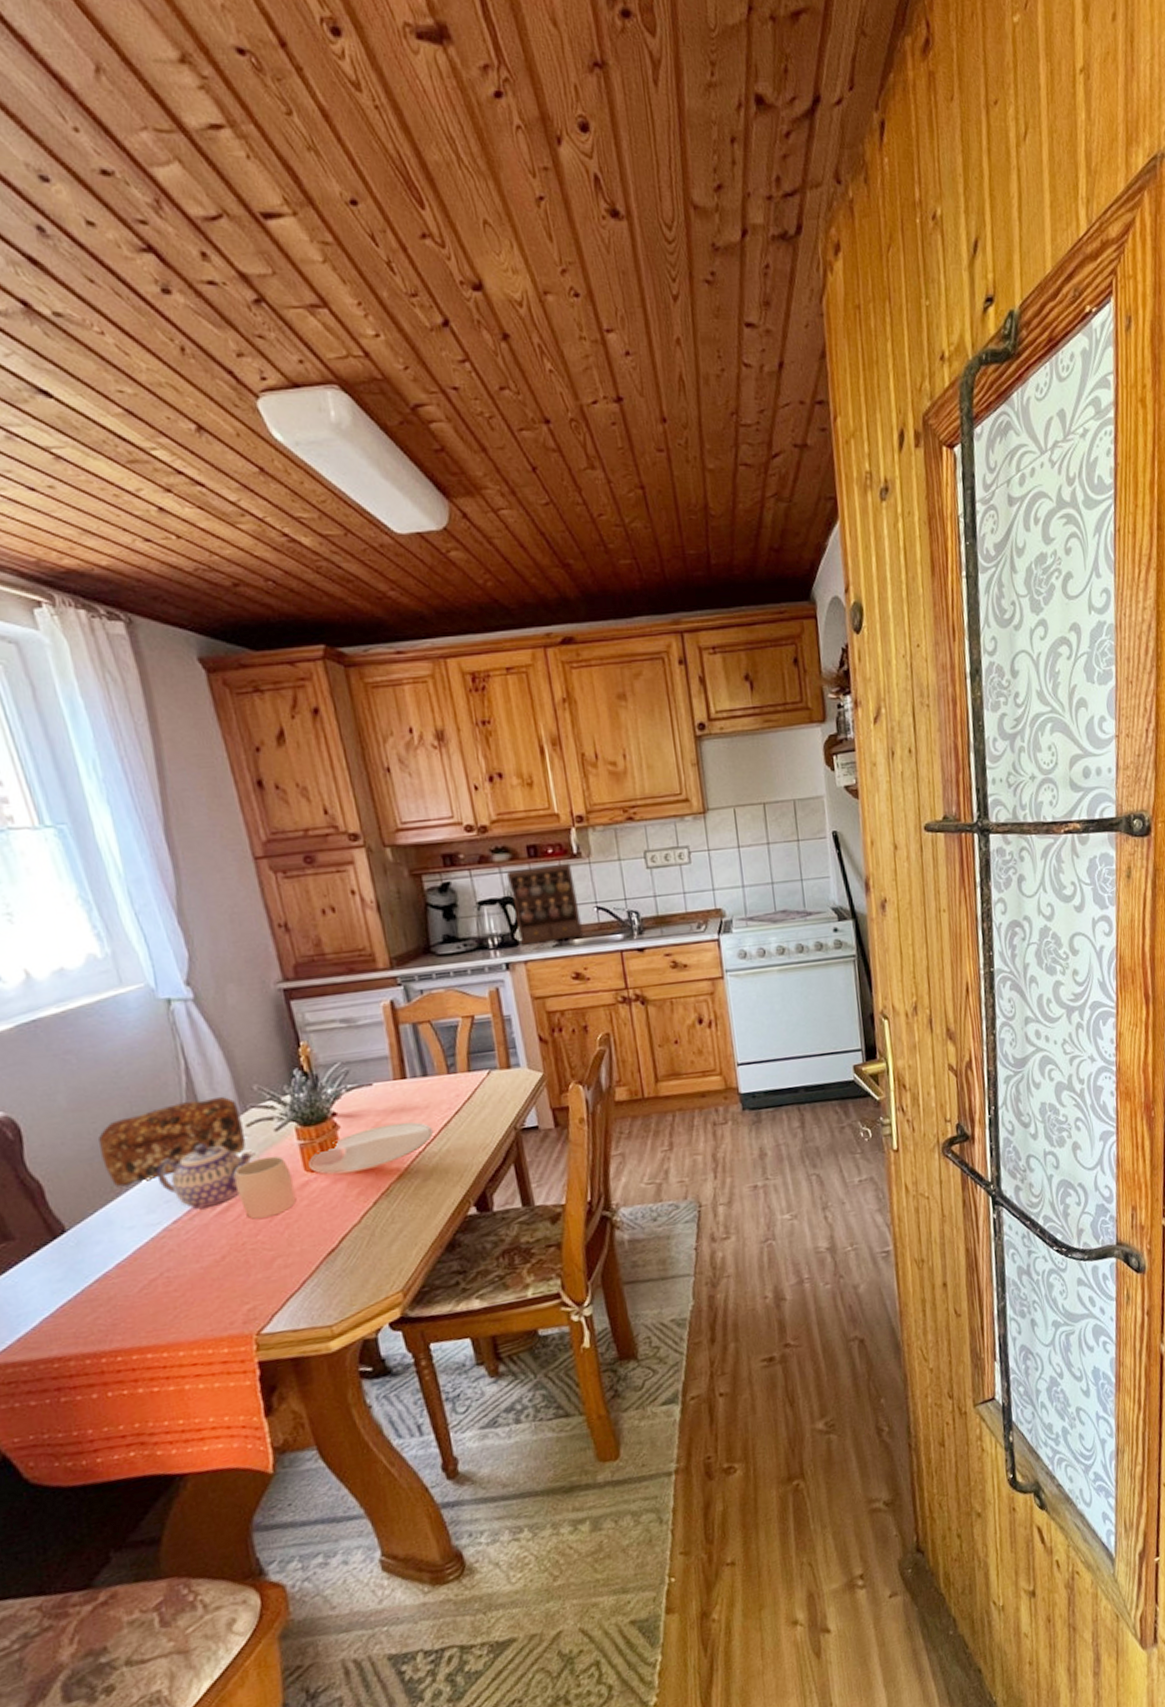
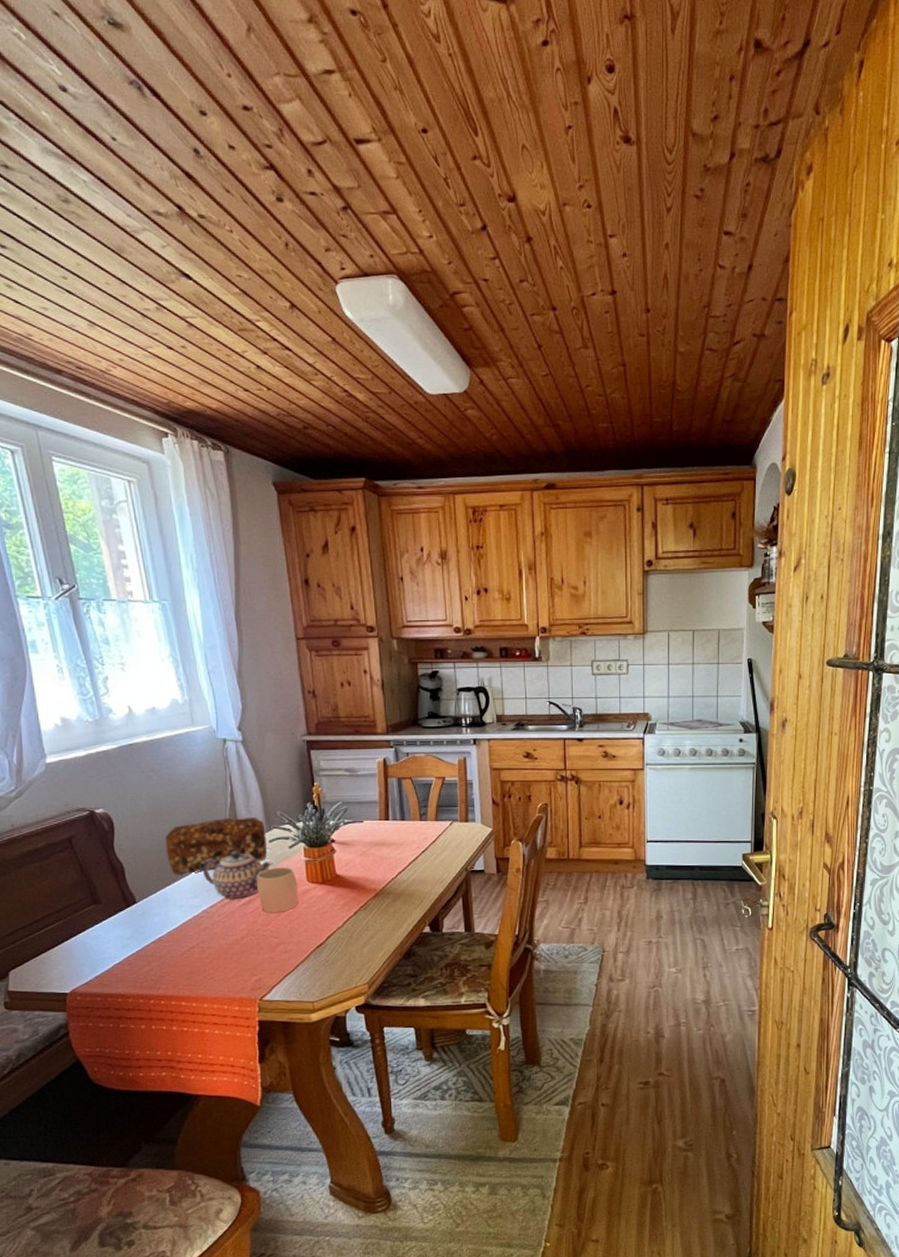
plate: present [307,1122,434,1175] -> none [309,854,405,888]
spice rack: present [506,862,583,945] -> none [481,664,536,726]

